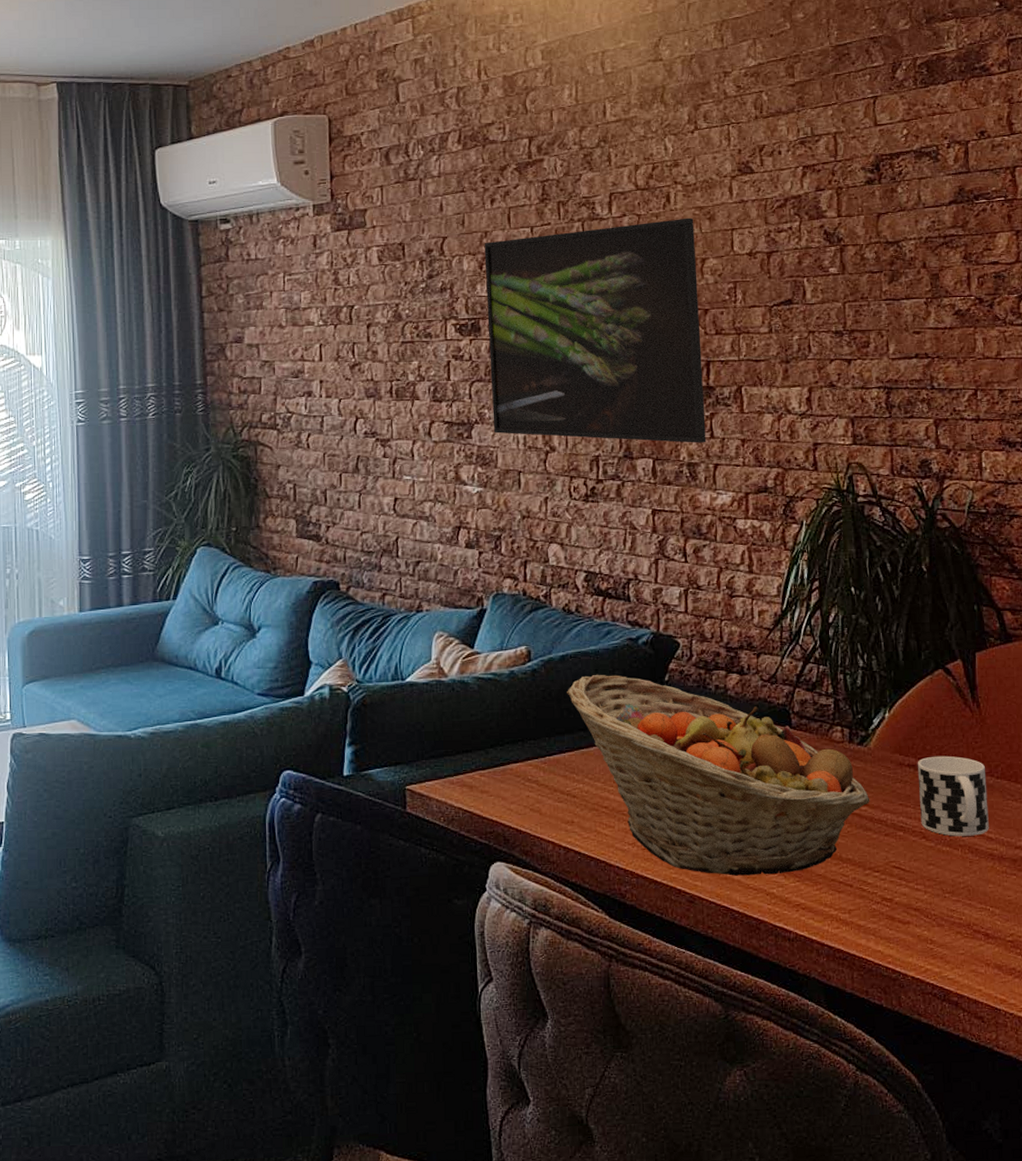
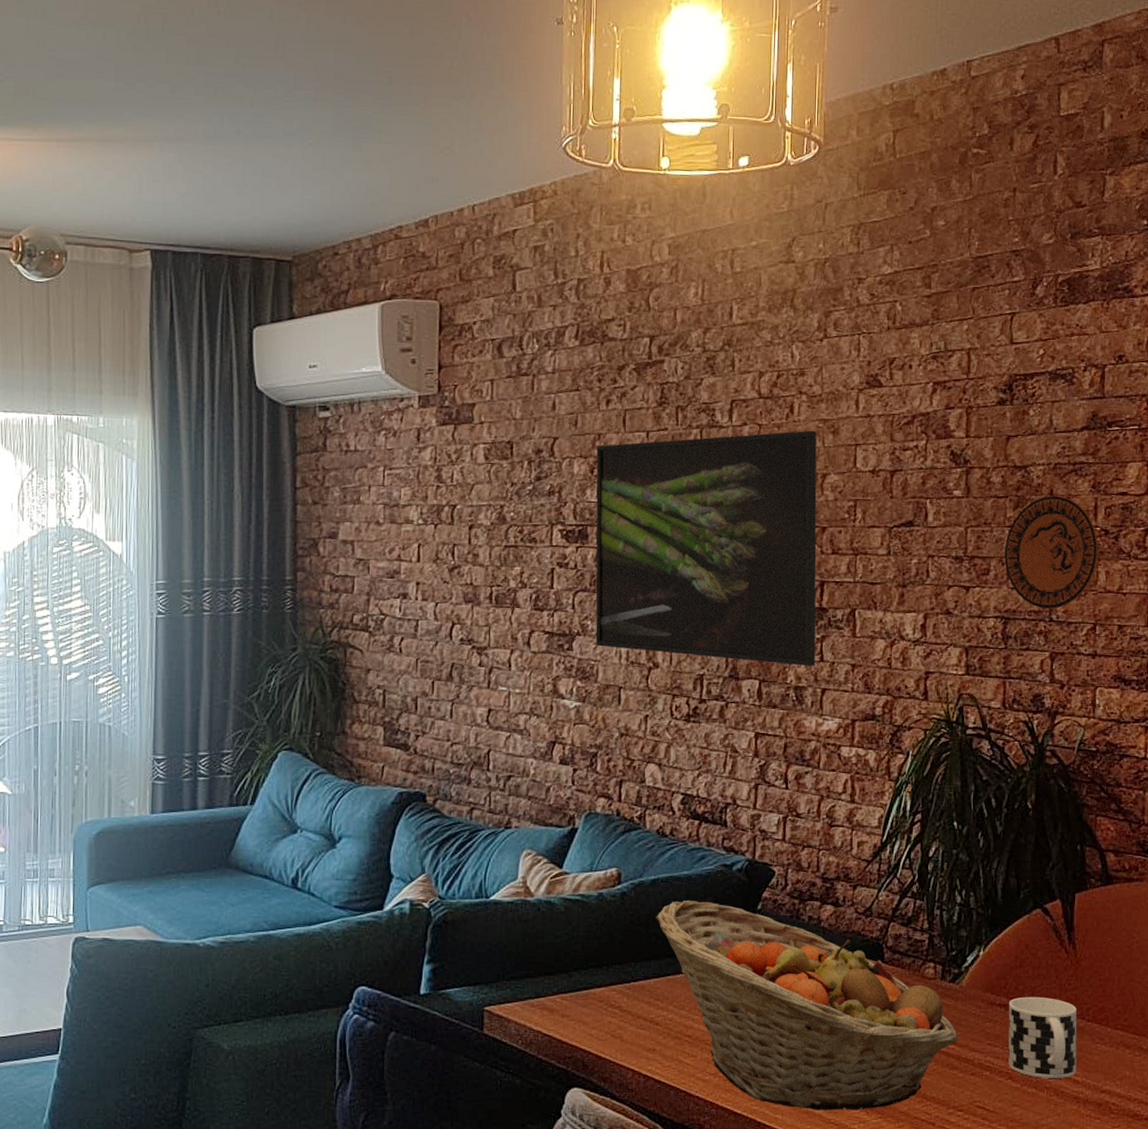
decorative plate: none [882,268,975,378] -> present [1004,495,1098,610]

